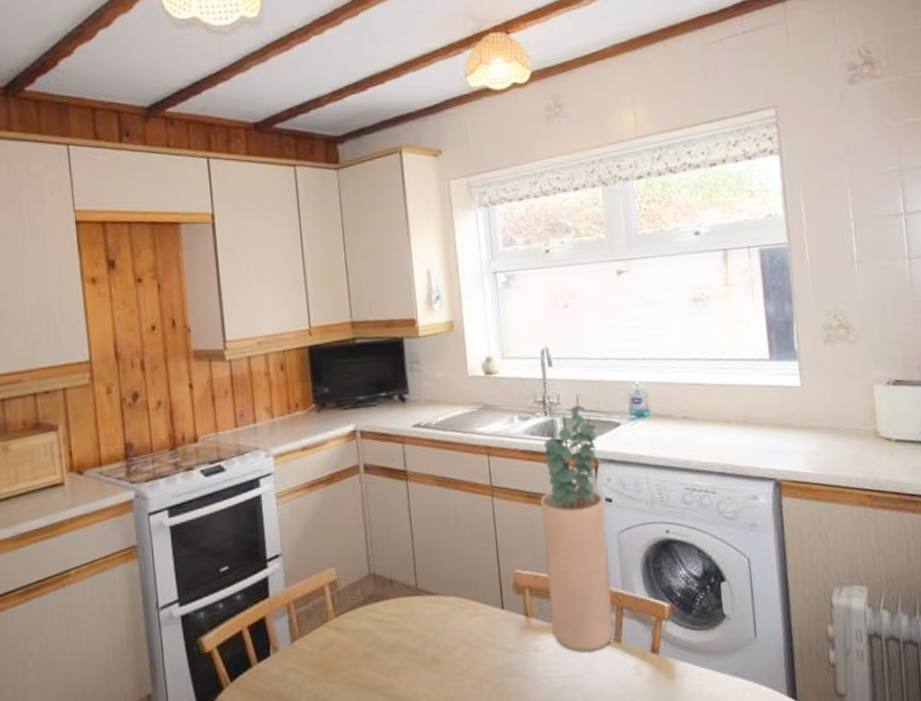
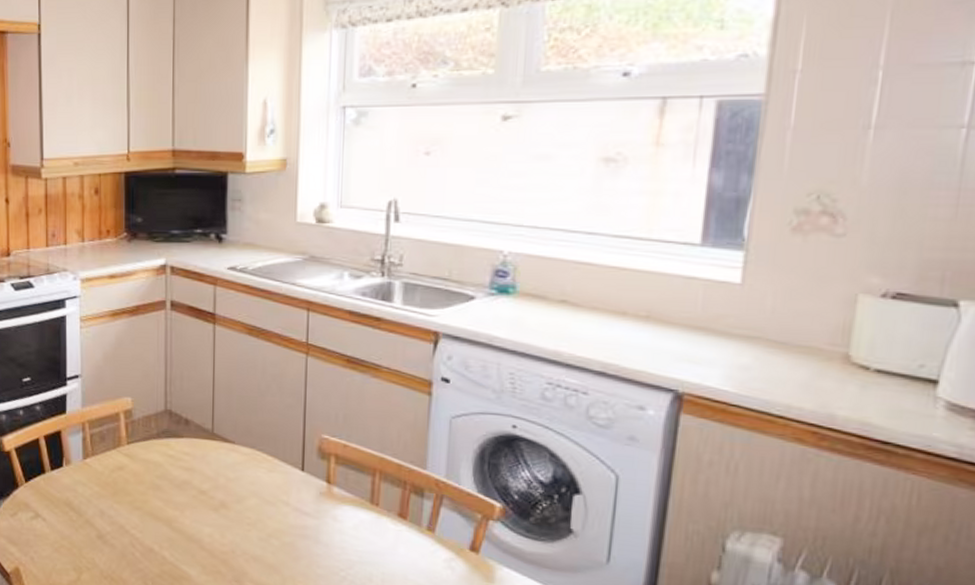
vase: present [540,394,614,653] -> none [355,257,444,535]

